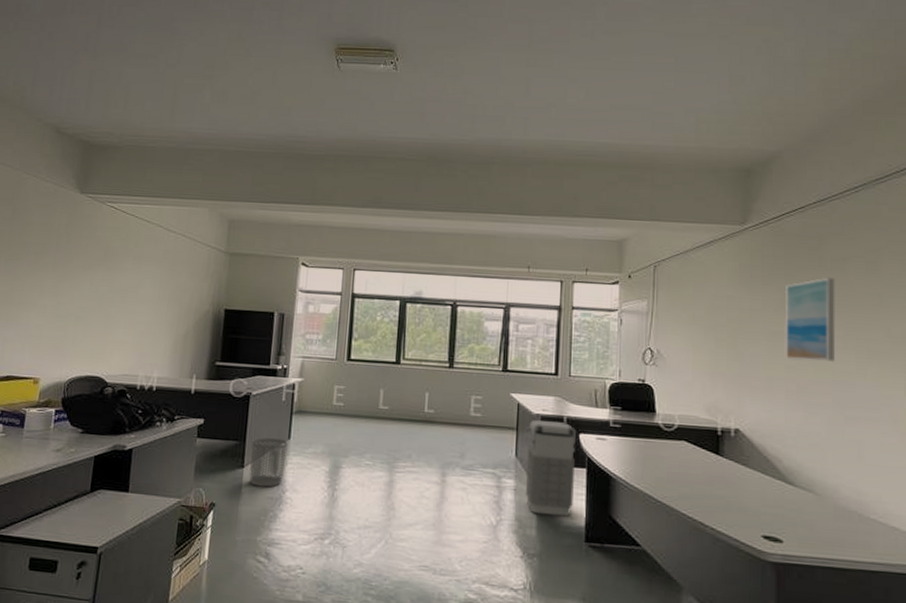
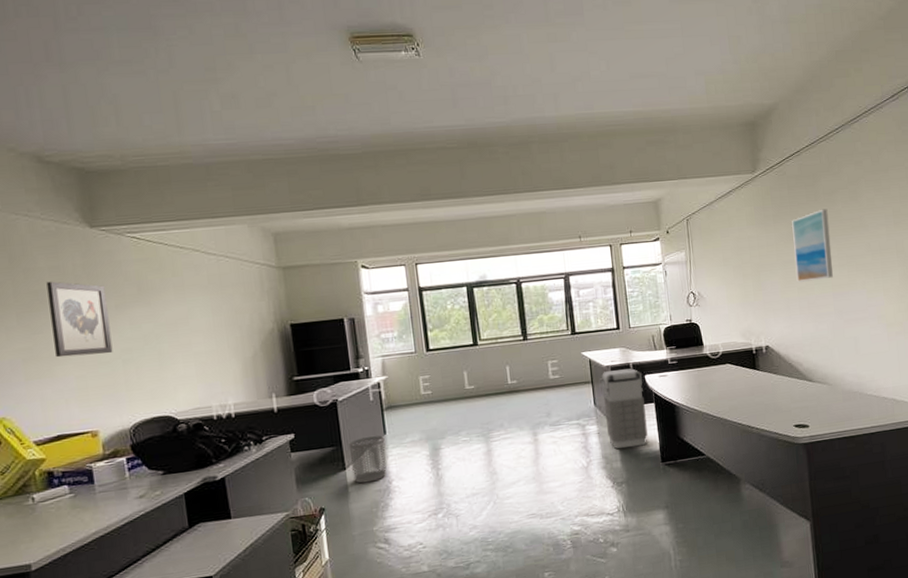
wall art: none [25,235,78,309] -> present [46,281,113,358]

